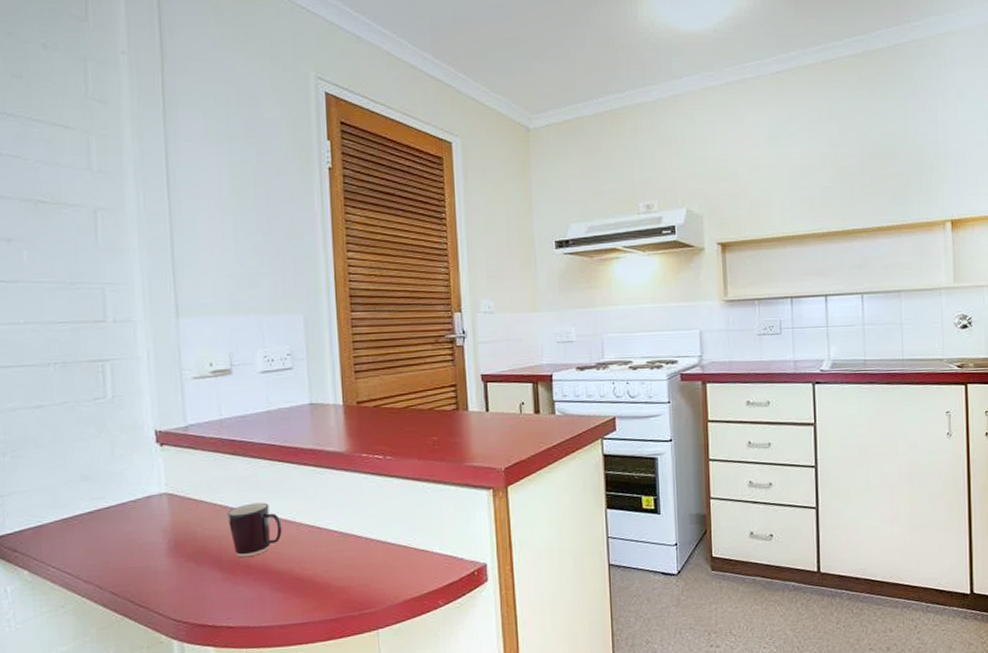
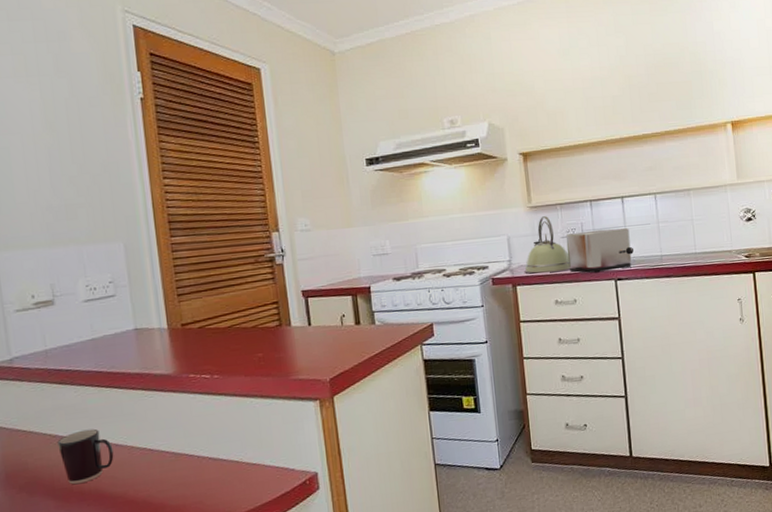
kettle: none [716,311,766,372] -> present [524,216,571,274]
toaster: none [762,327,835,375] -> present [565,227,634,274]

